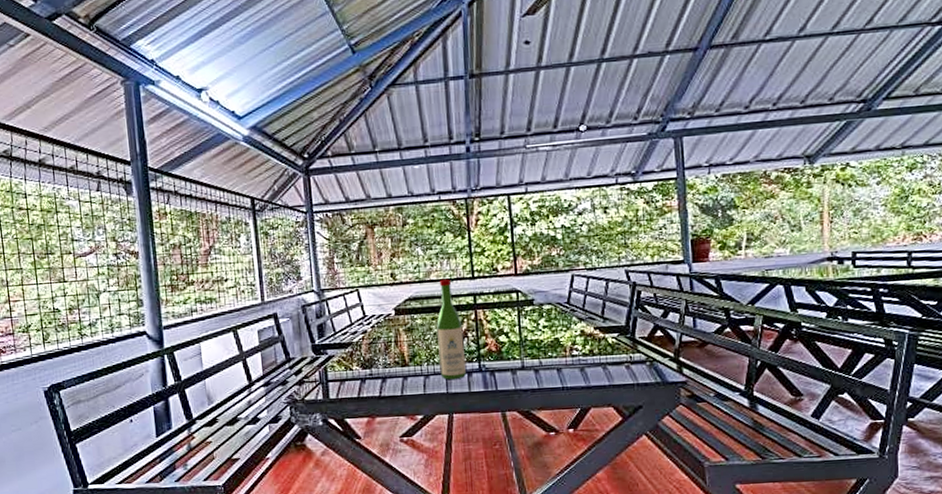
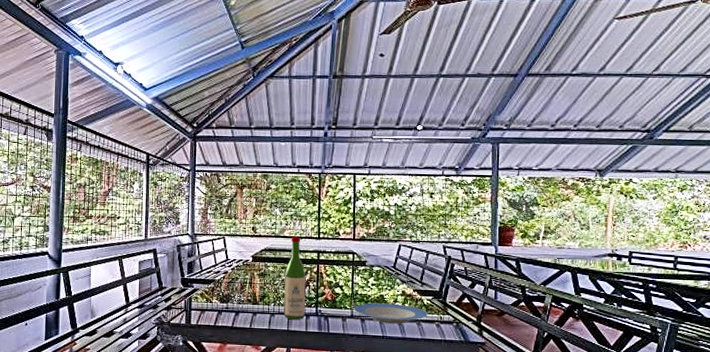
plate: none [524,346,615,372] -> present [354,303,428,325]

